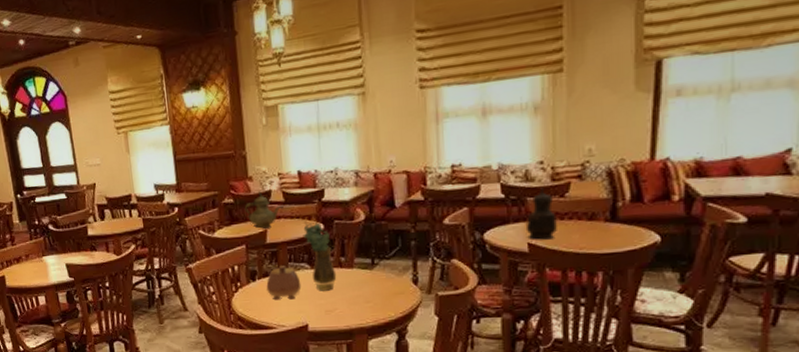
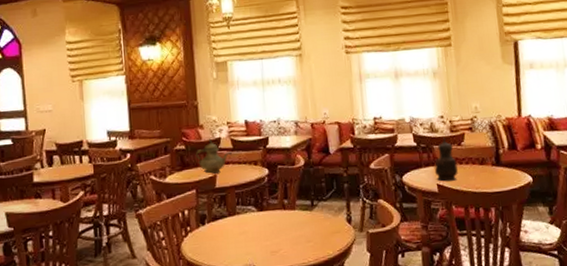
sugar bowl: present [266,266,302,301] -> none [215,209,249,244]
vase: present [303,221,337,291] -> none [250,166,281,233]

